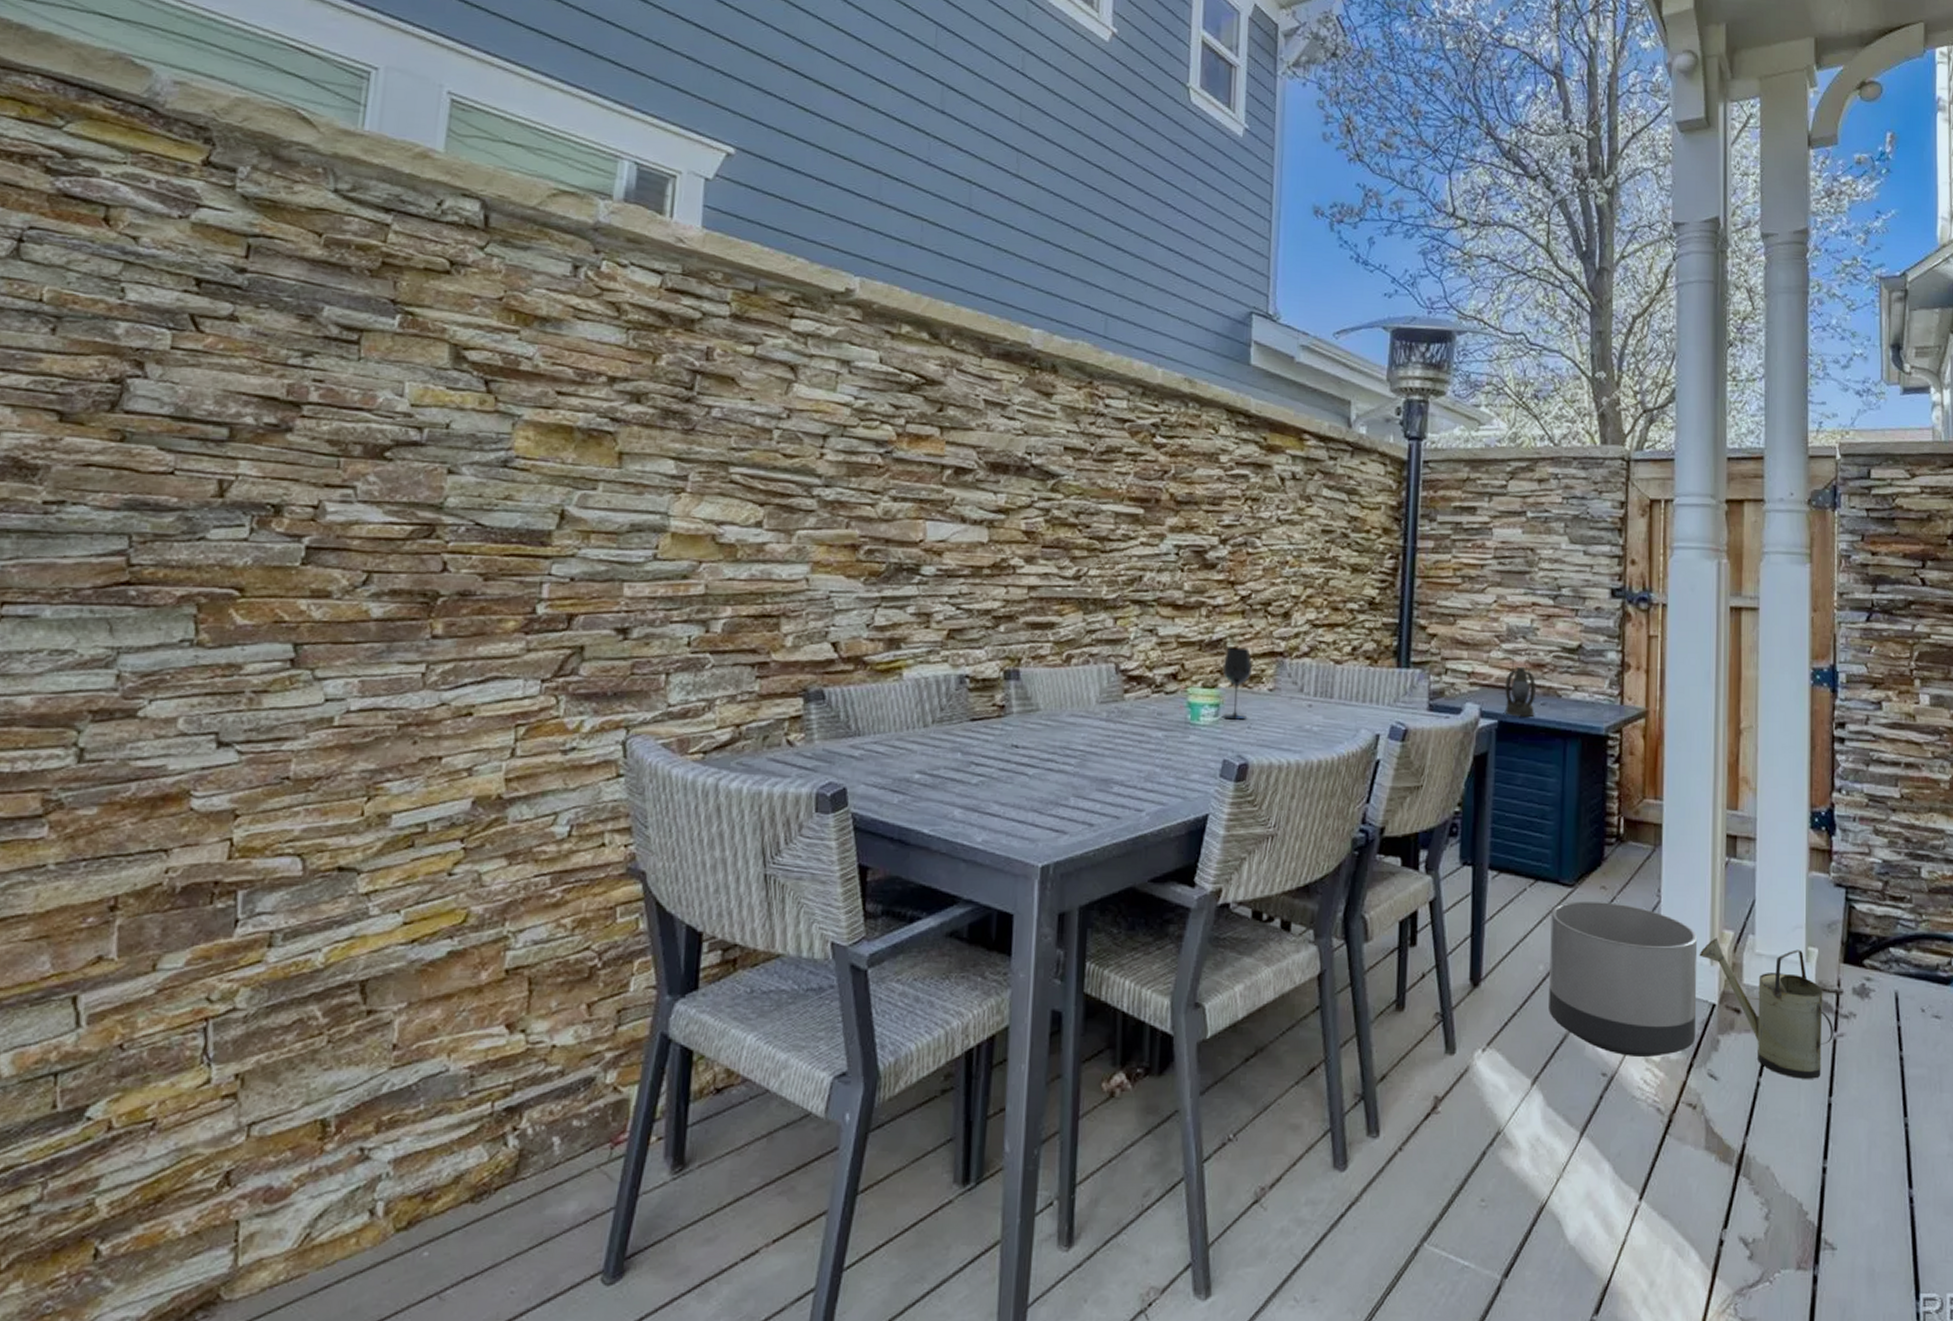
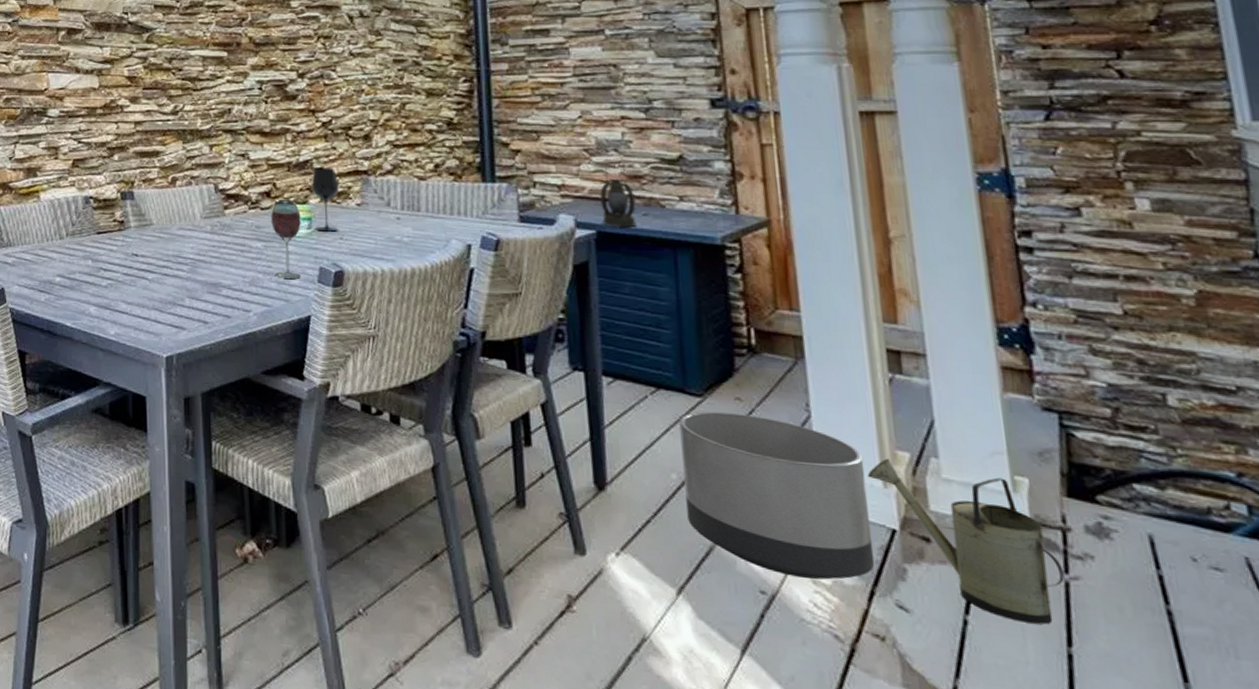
wineglass: none [1175,682,1208,773] -> present [271,199,301,279]

